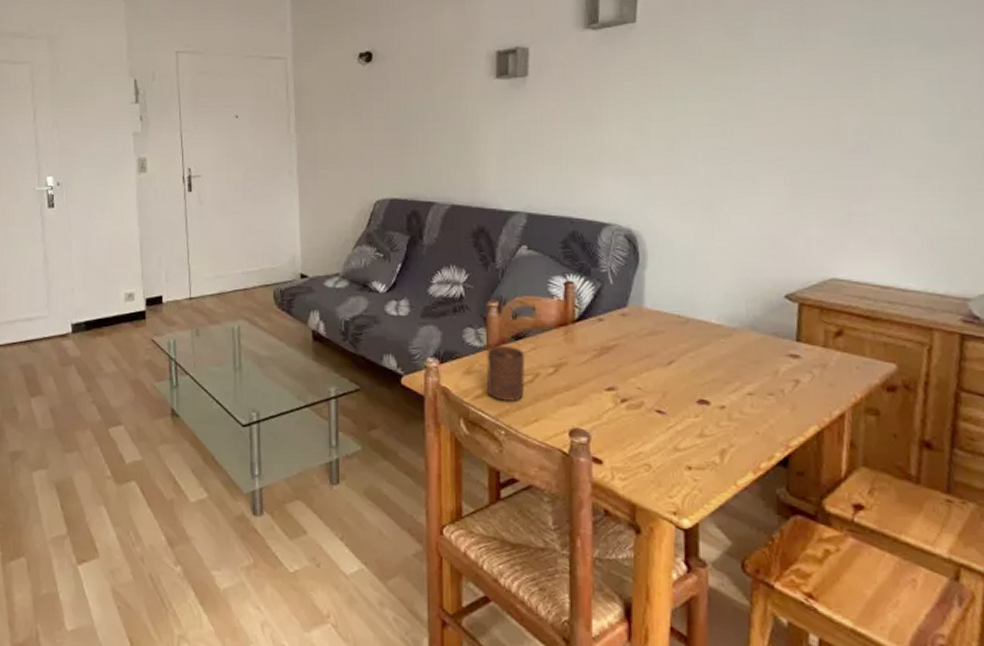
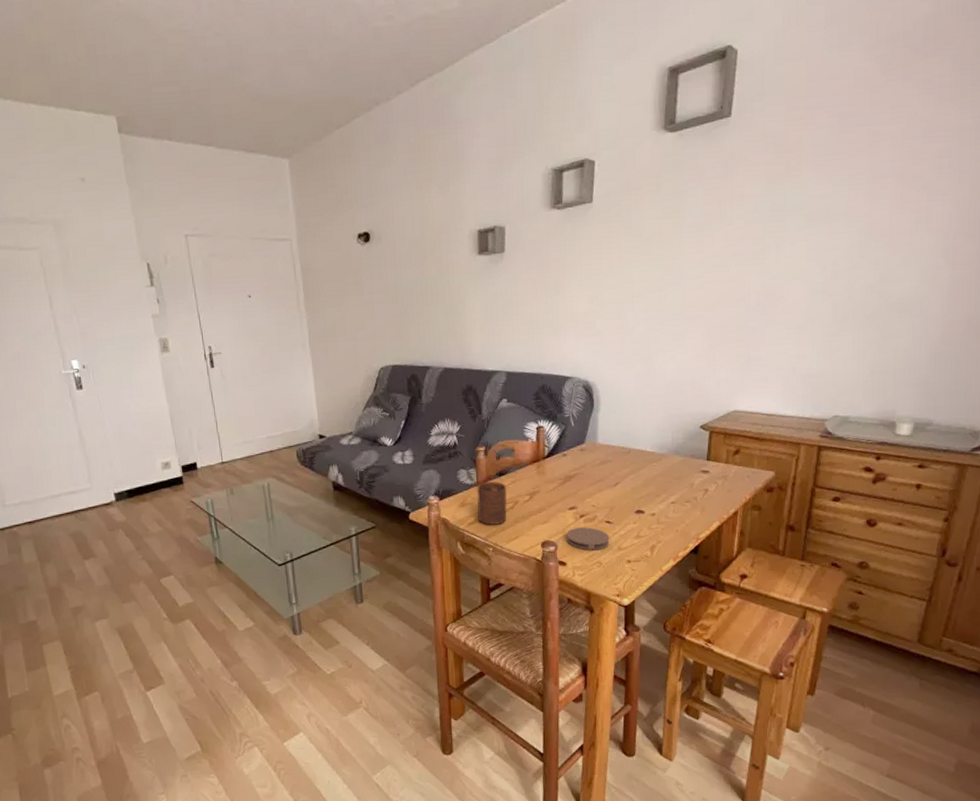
coaster: none [602,415,663,449] -> present [566,527,610,551]

